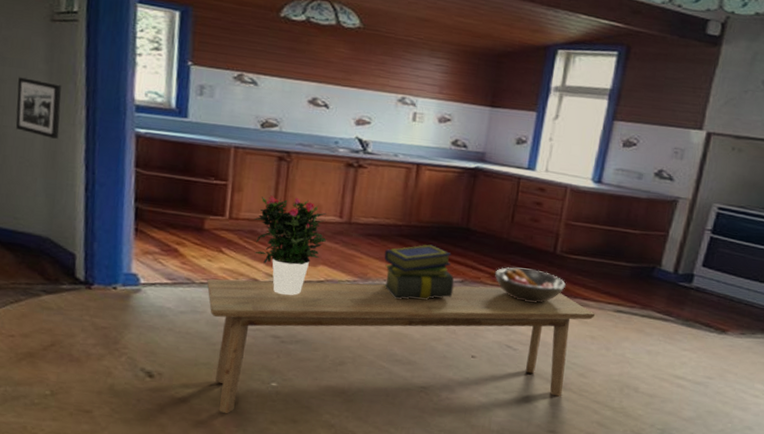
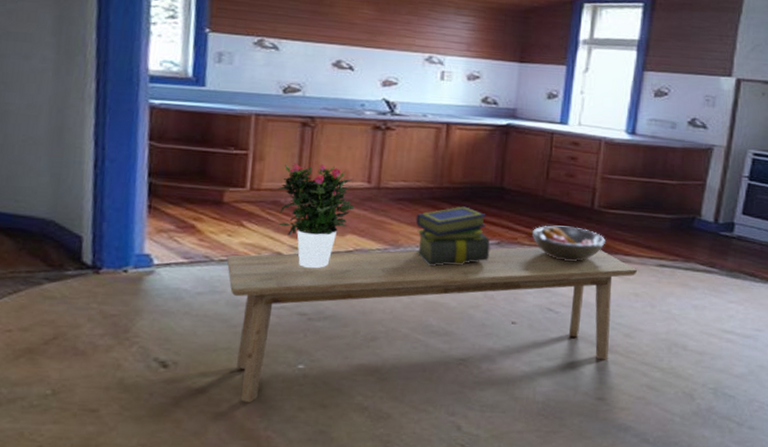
picture frame: present [15,77,62,139] -> none [19,51,70,114]

